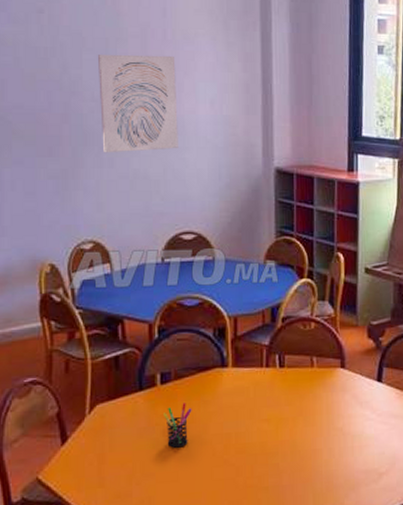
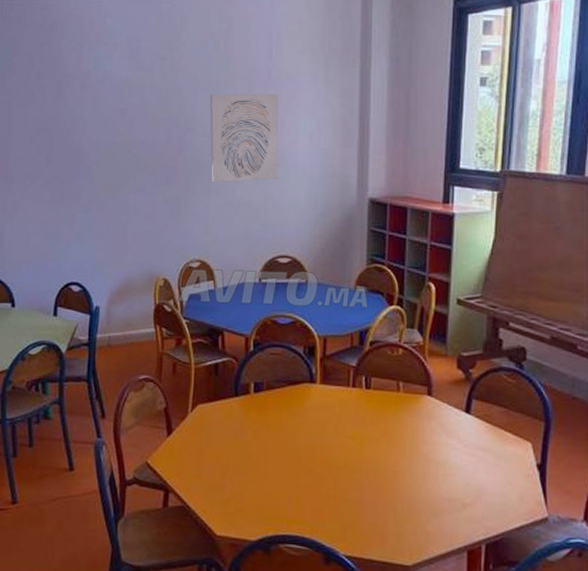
pen holder: present [164,403,192,448] -> none [255,412,281,452]

